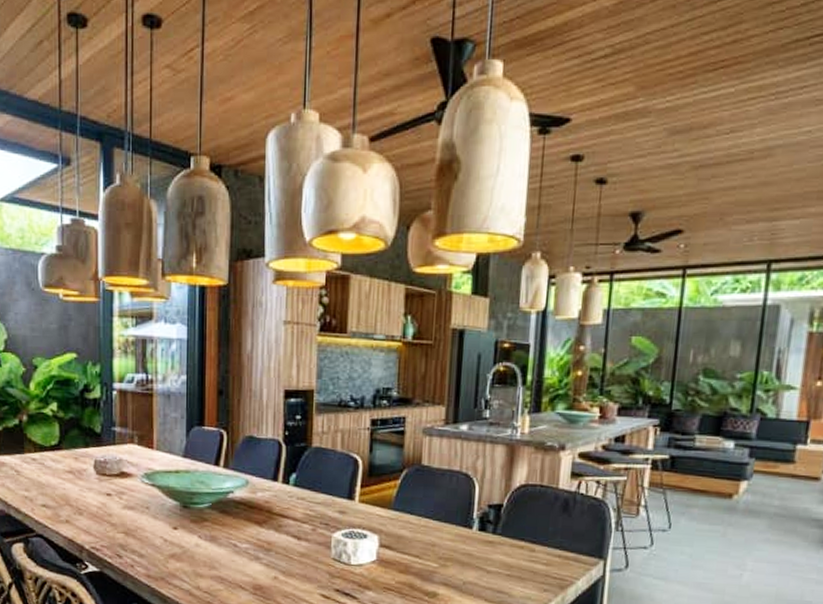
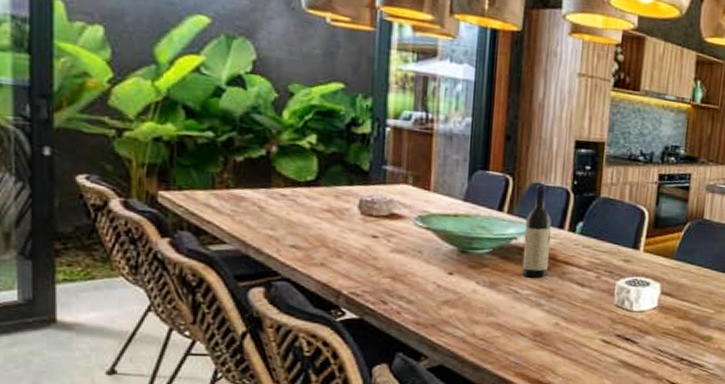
wine bottle: none [239,437,265,532] -> present [521,184,552,278]

